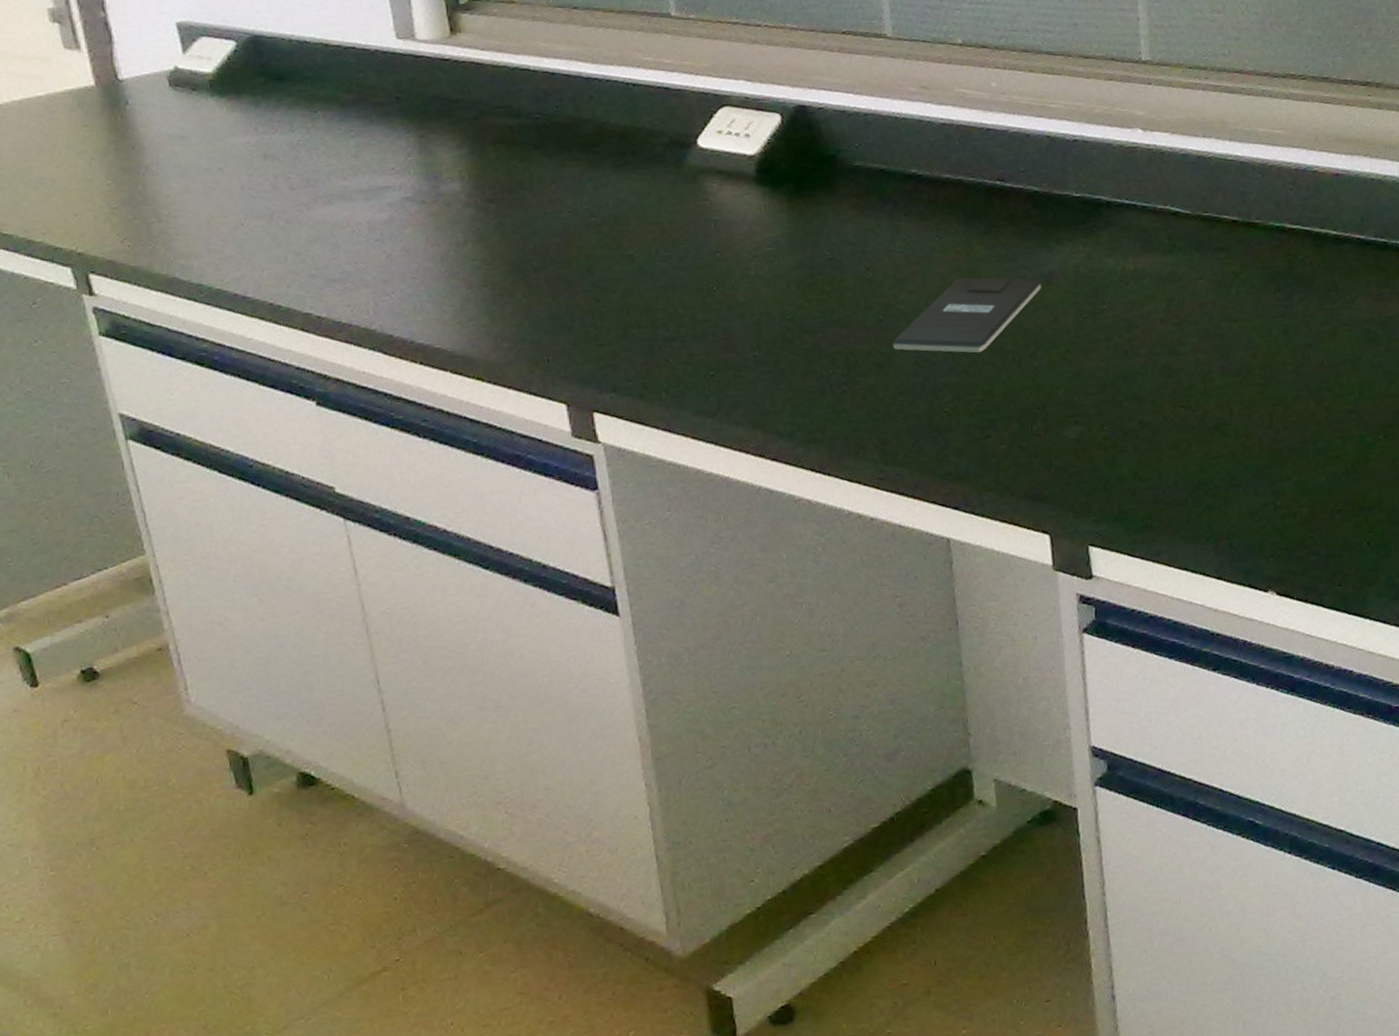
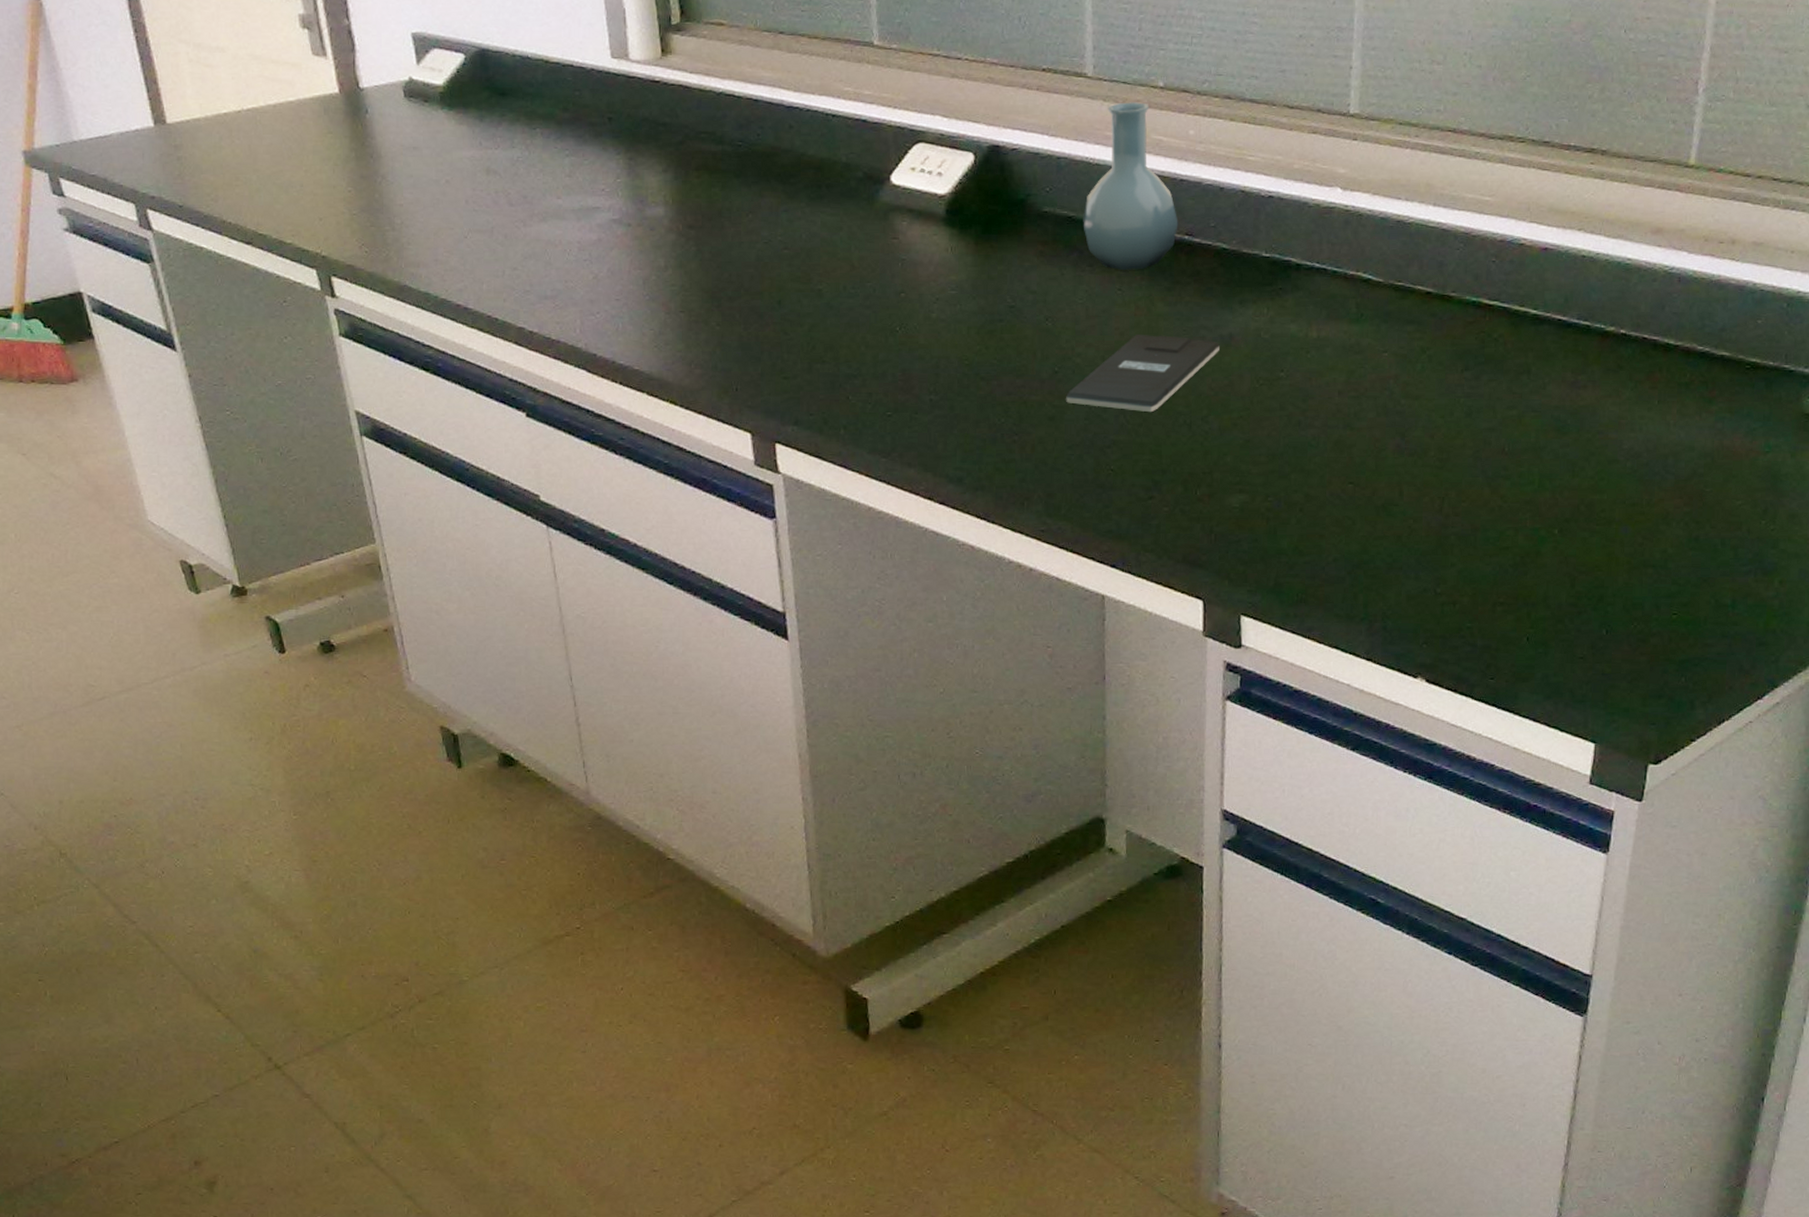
flask: none [894,59,989,217] -> present [1083,102,1179,270]

